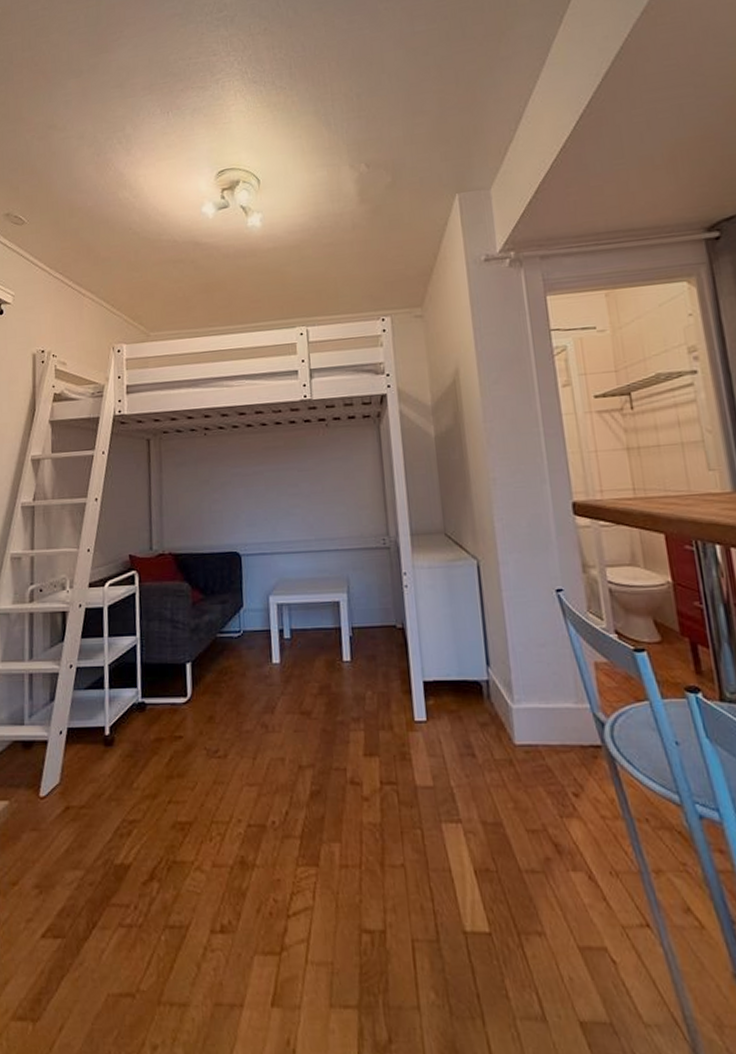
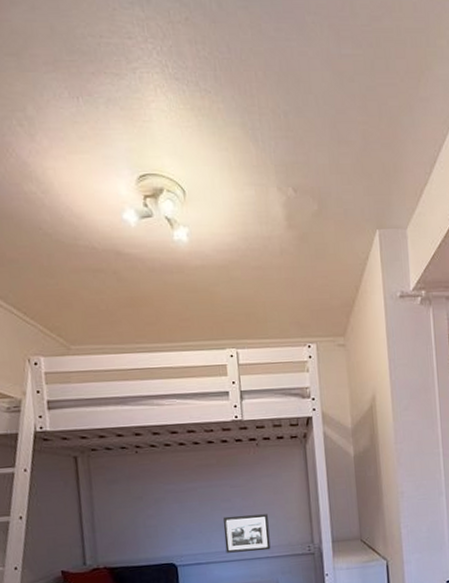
picture frame: none [289,501,341,543] -> present [223,514,271,553]

